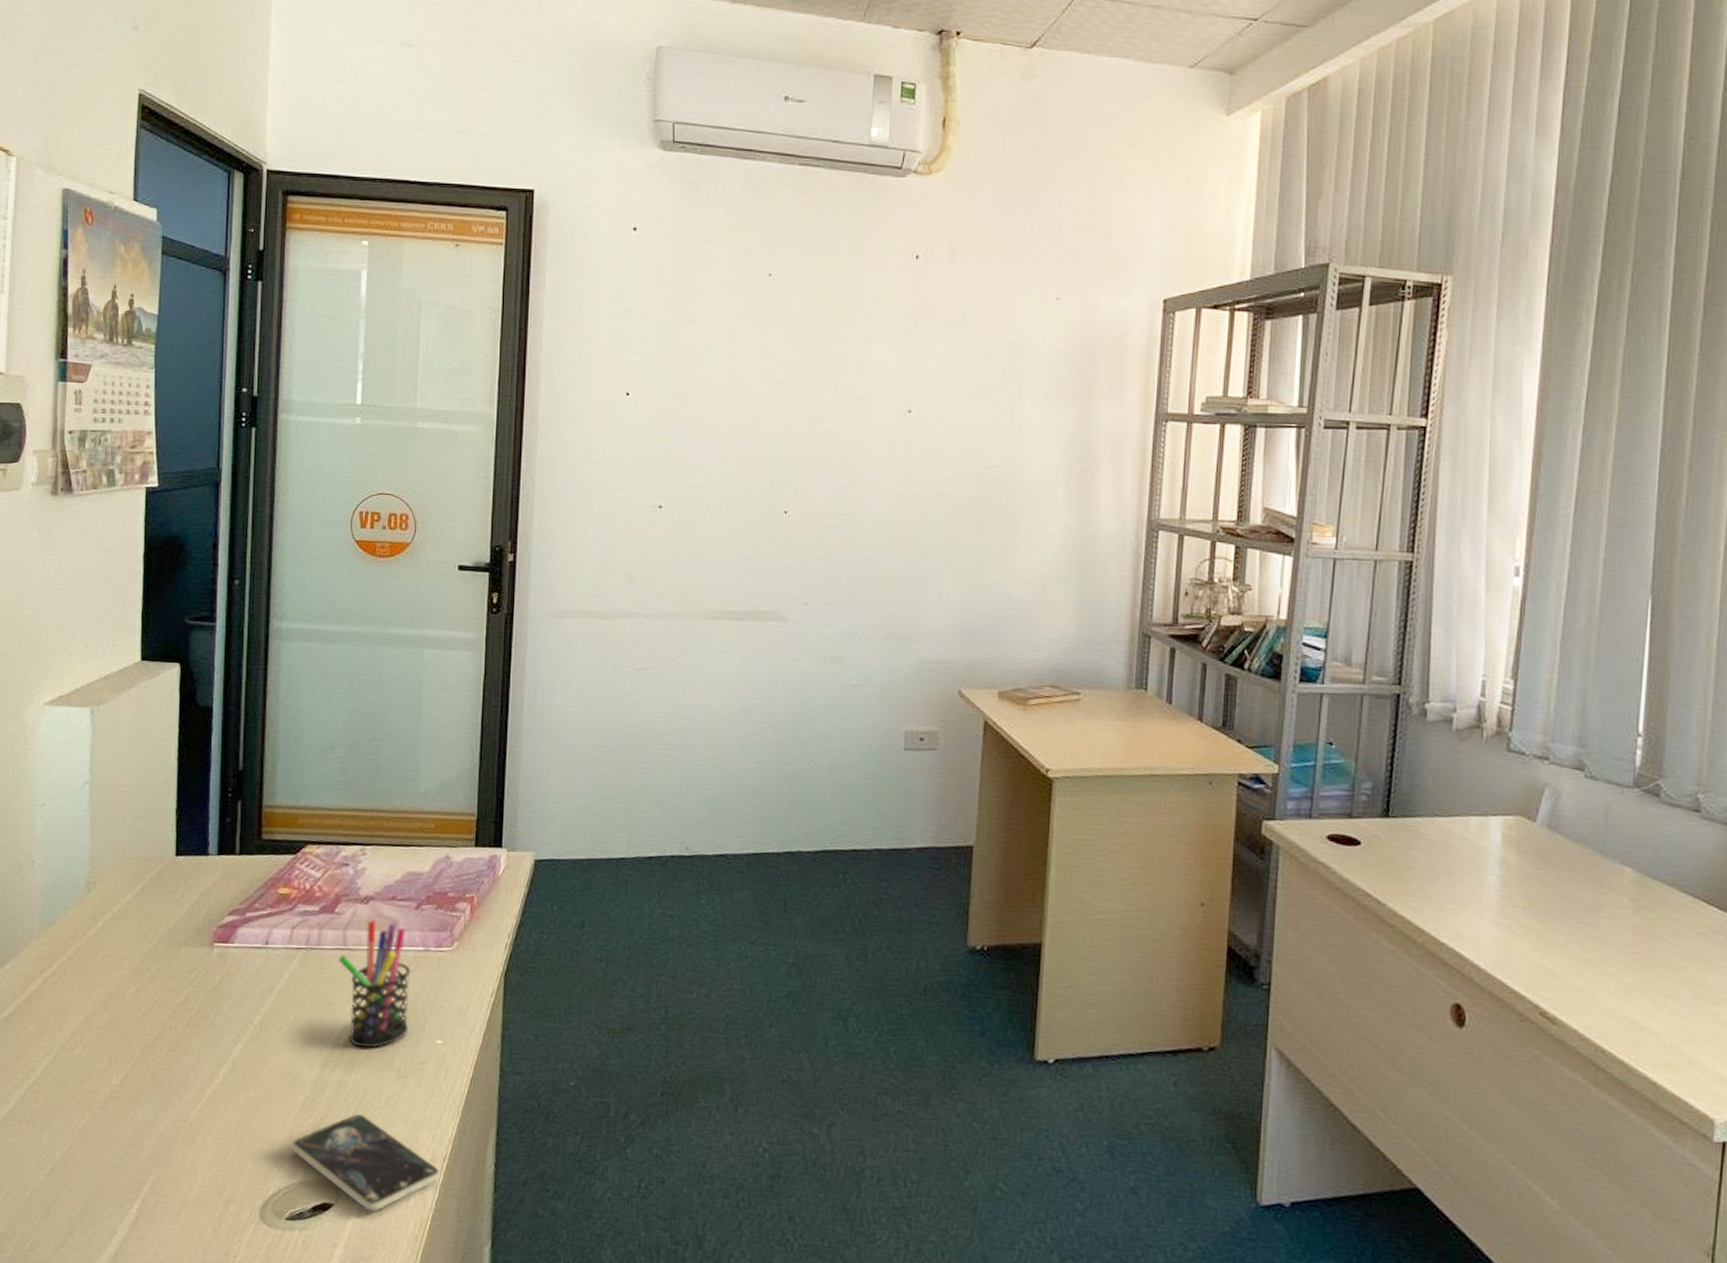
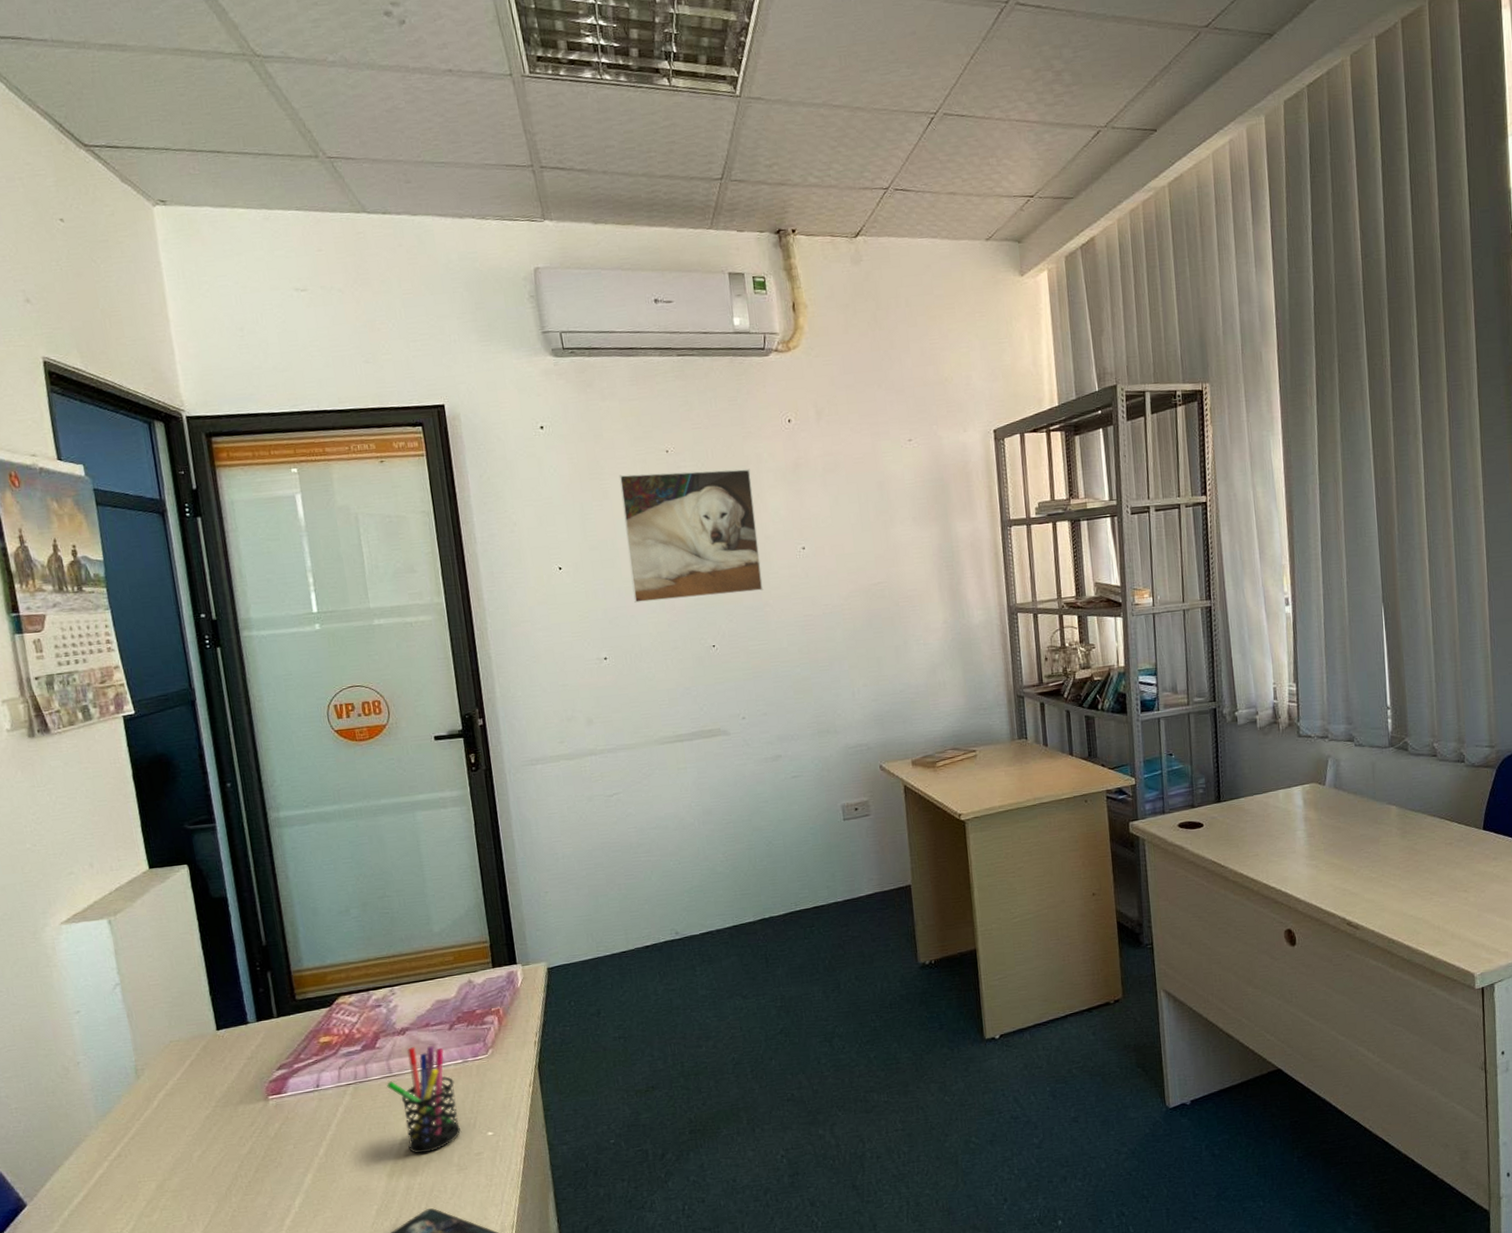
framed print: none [704,295,862,455] -> present [619,469,764,603]

